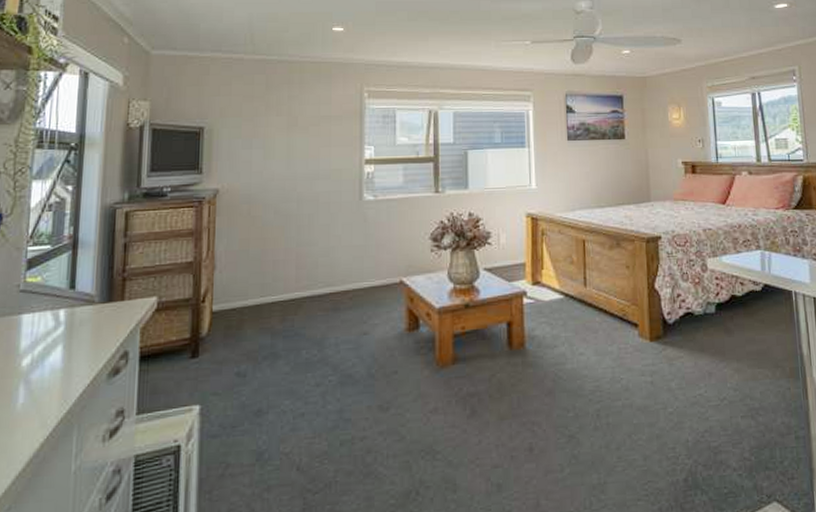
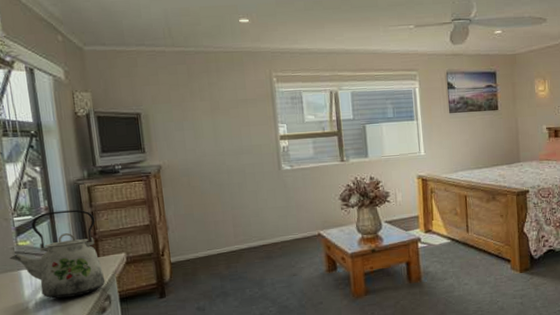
kettle: none [11,239,128,354] -> present [9,209,106,299]

